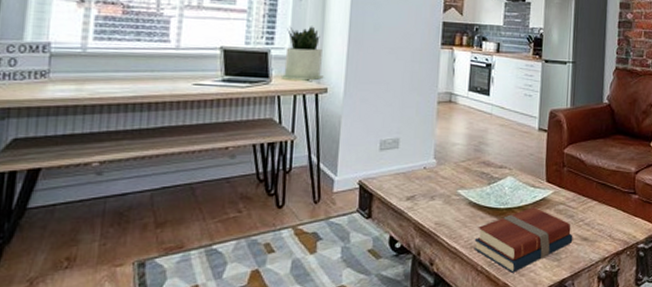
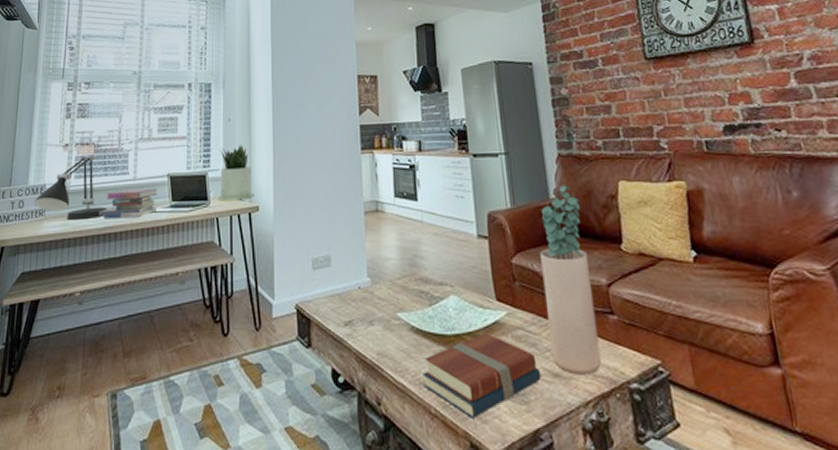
desk lamp: none [31,14,140,87] -> present [33,153,108,221]
books: none [126,58,206,88] -> present [98,188,157,218]
vase: none [584,86,626,239] -> present [540,177,601,375]

